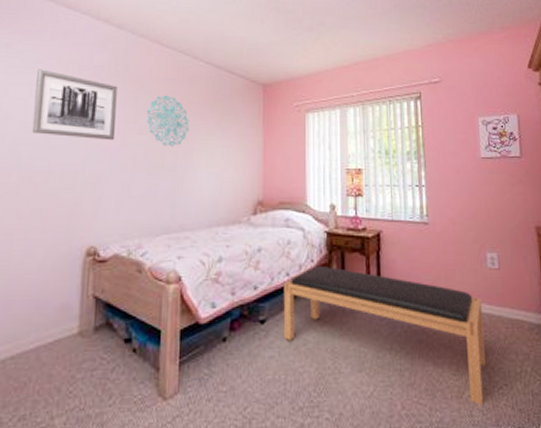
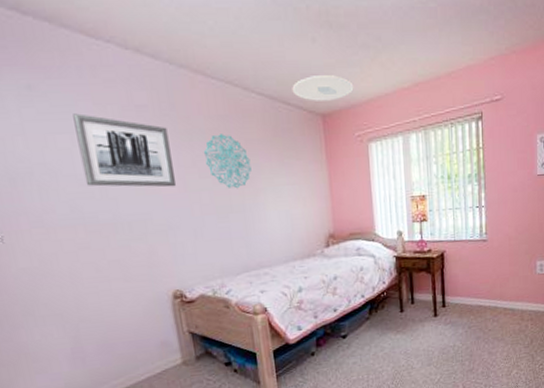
ceiling light: none [238,50,296,73] -> present [292,75,354,101]
bench: present [283,265,486,405] -> none [359,286,530,379]

